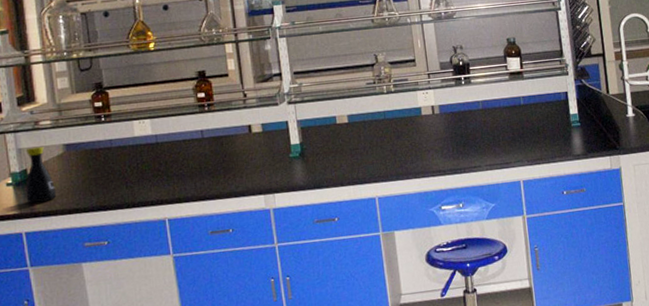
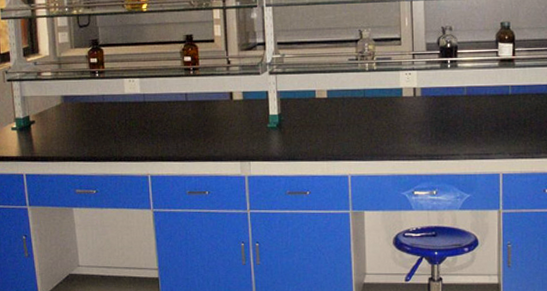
bottle: present [25,146,56,204] -> none [27,96,53,149]

